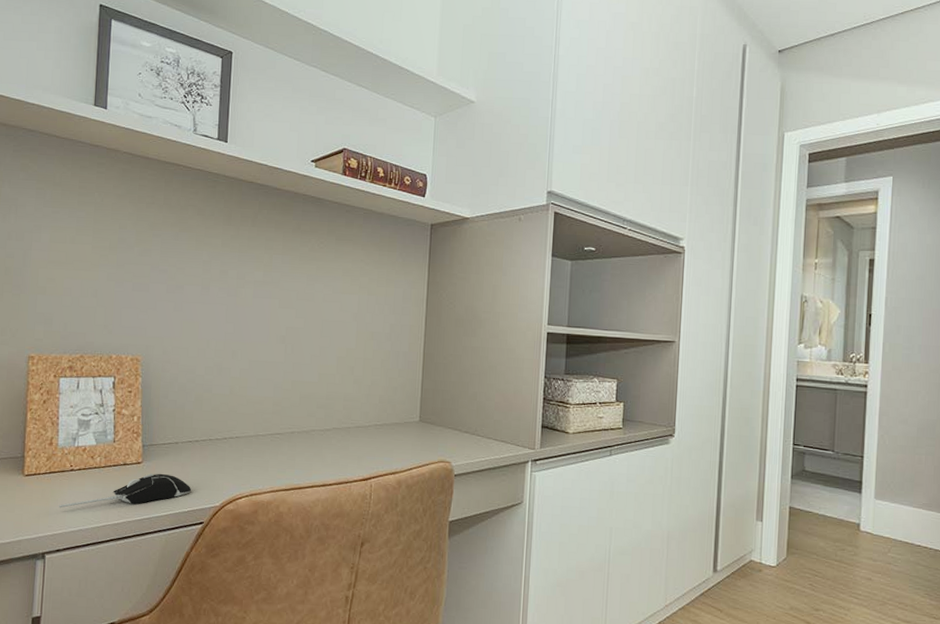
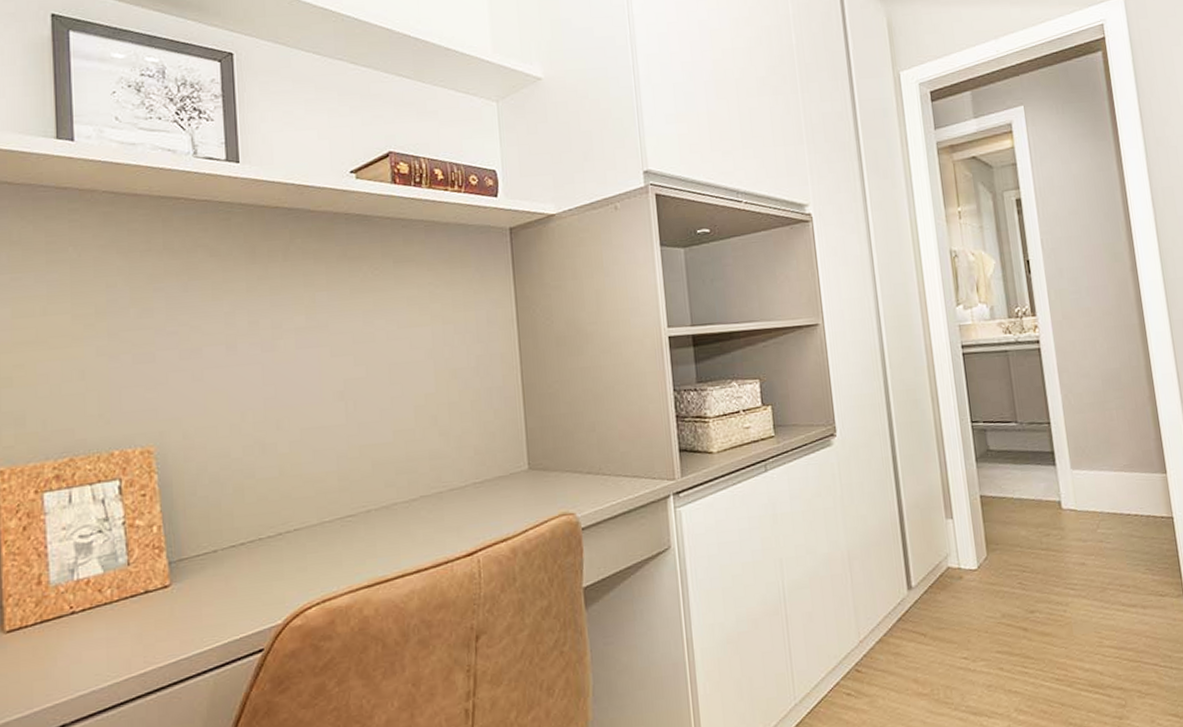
computer mouse: present [59,473,192,508] -> none [59,594,243,668]

